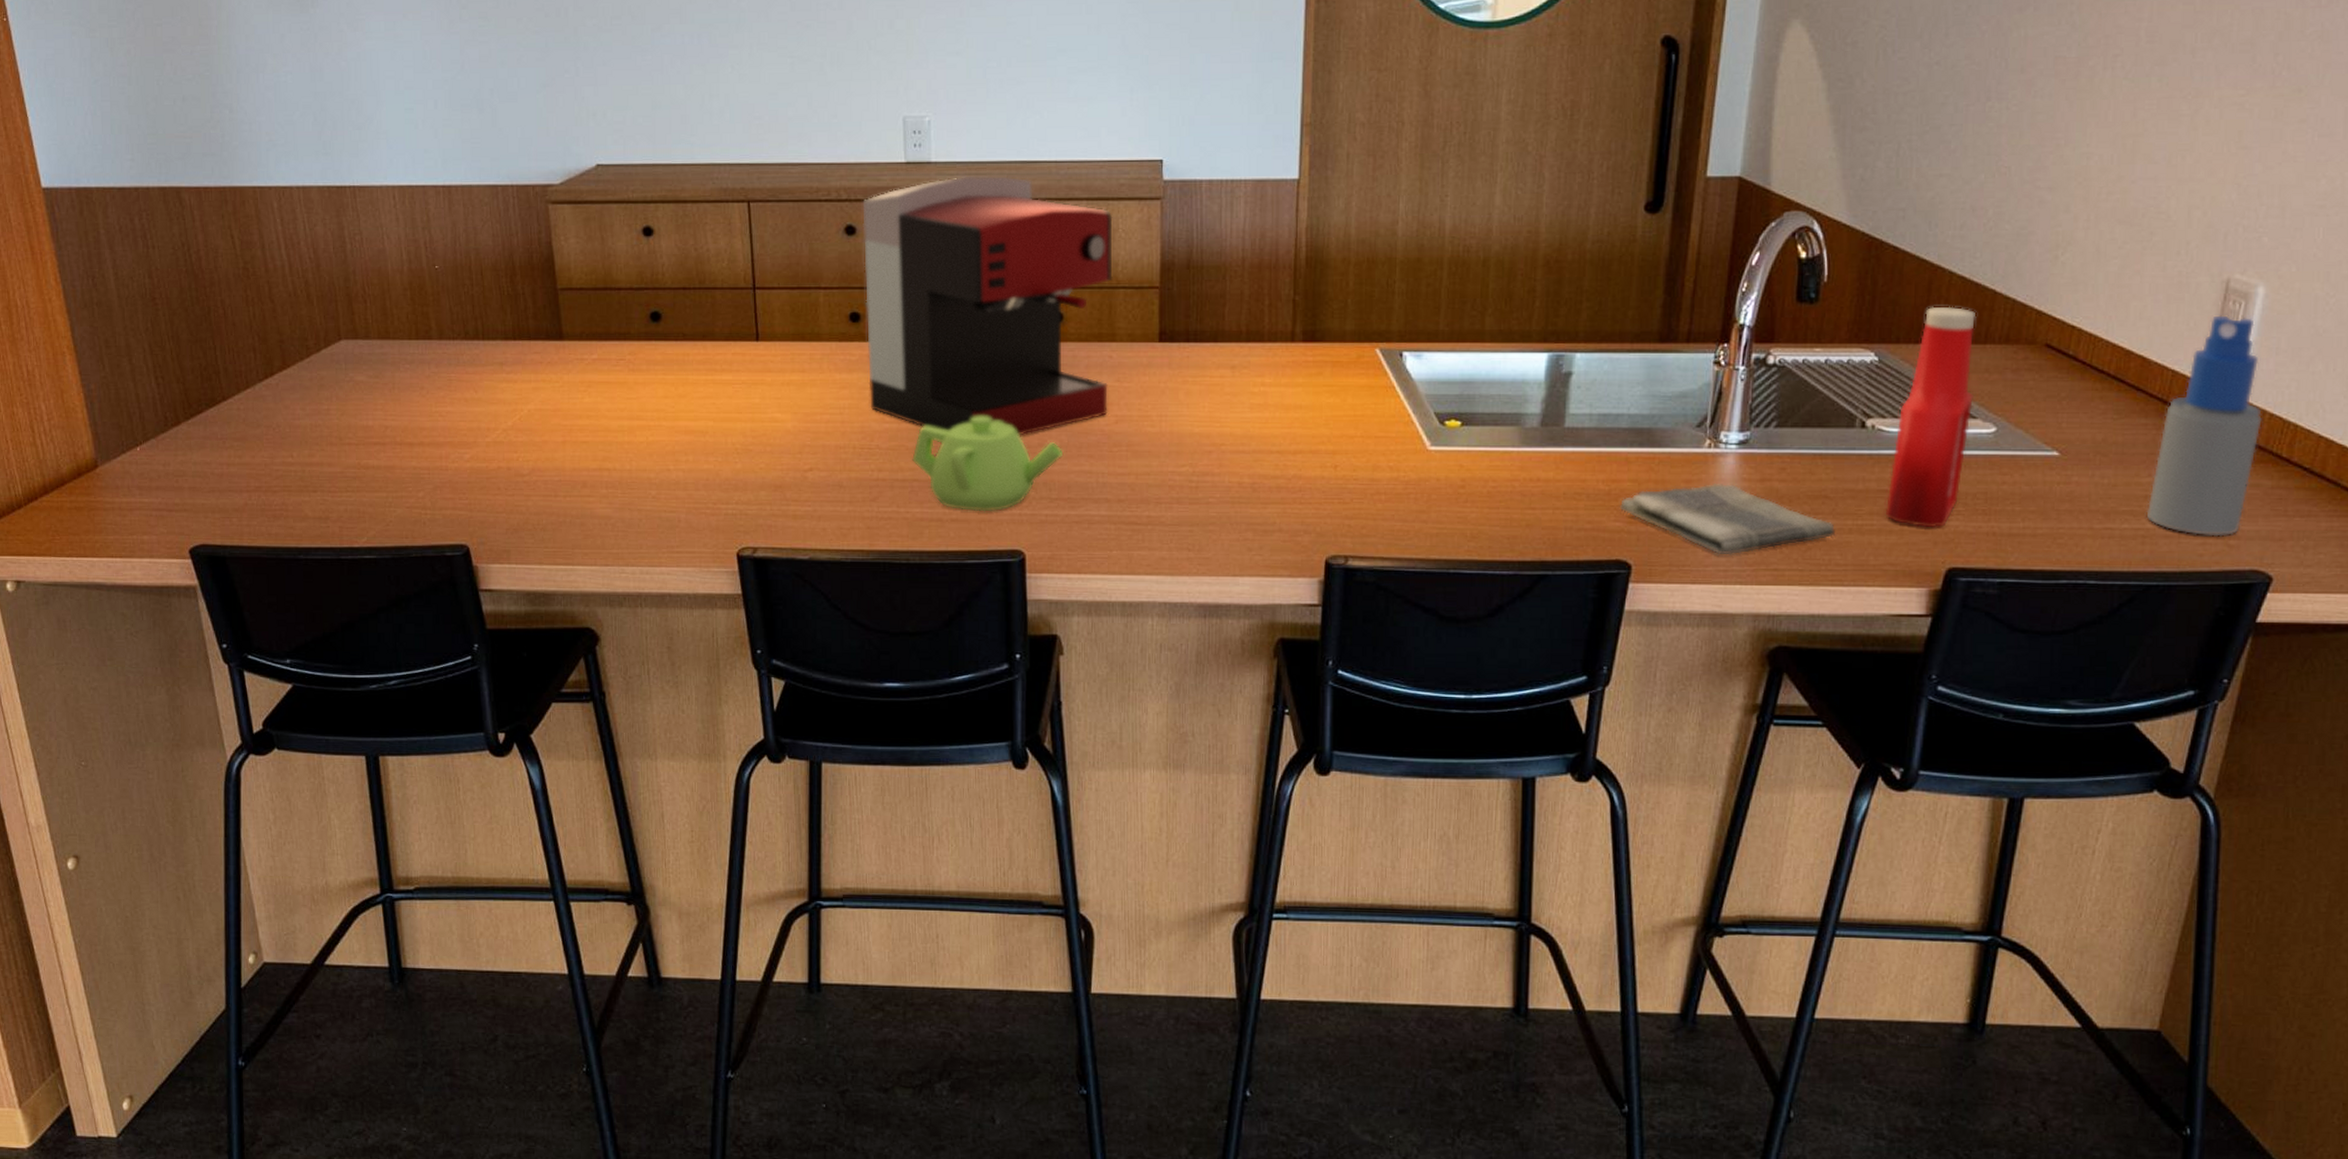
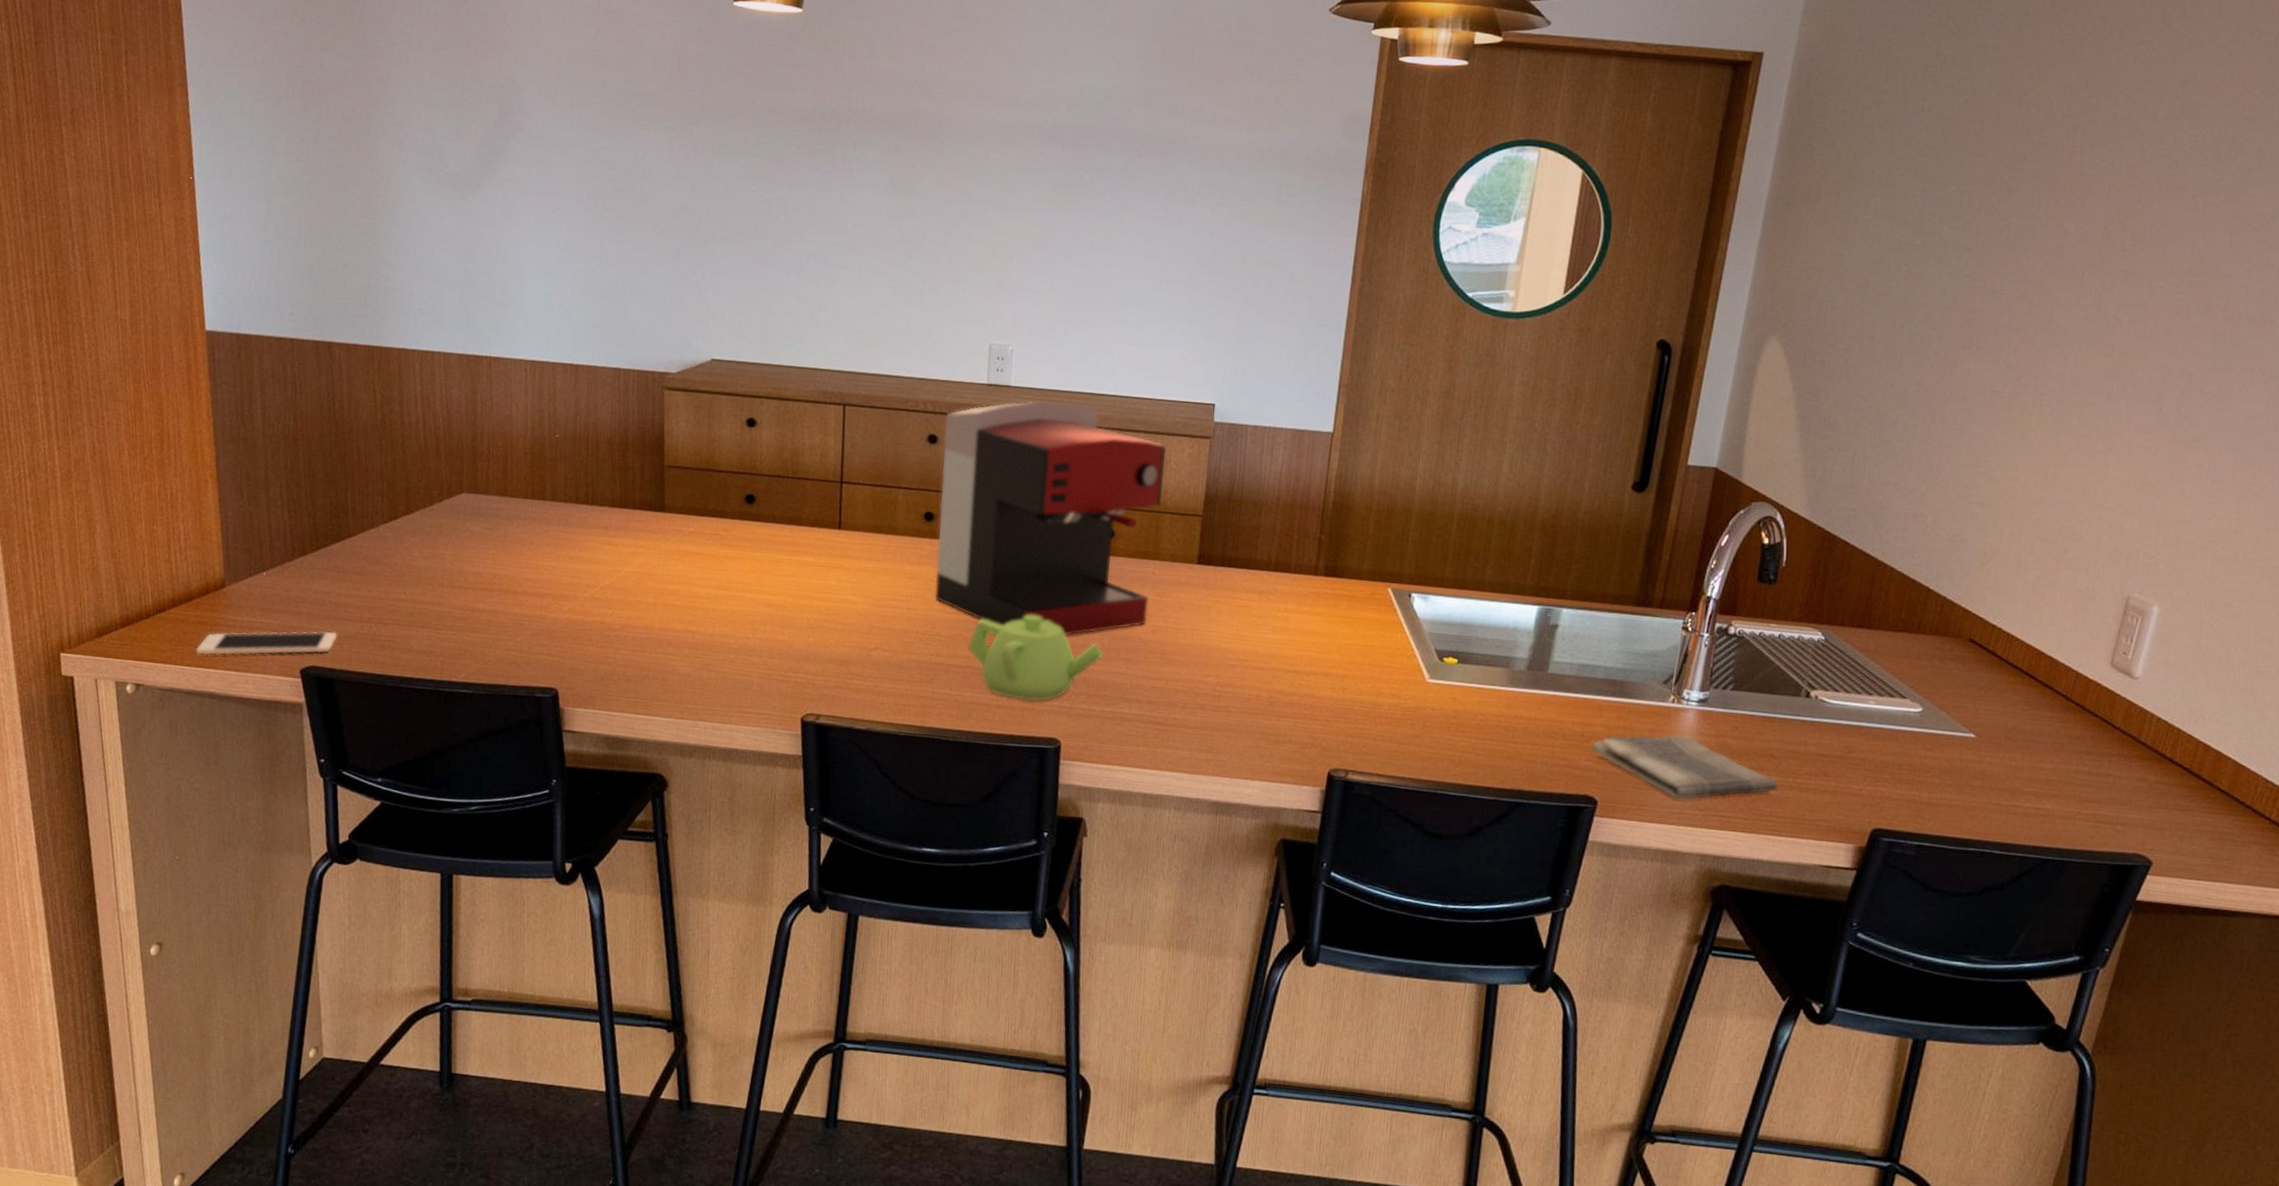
cell phone: none [75,505,225,543] -> present [196,631,338,655]
ketchup bottle: present [1886,306,1977,528] -> none [1822,596,1912,792]
spray bottle: present [2146,315,2262,537] -> none [2046,627,2151,822]

